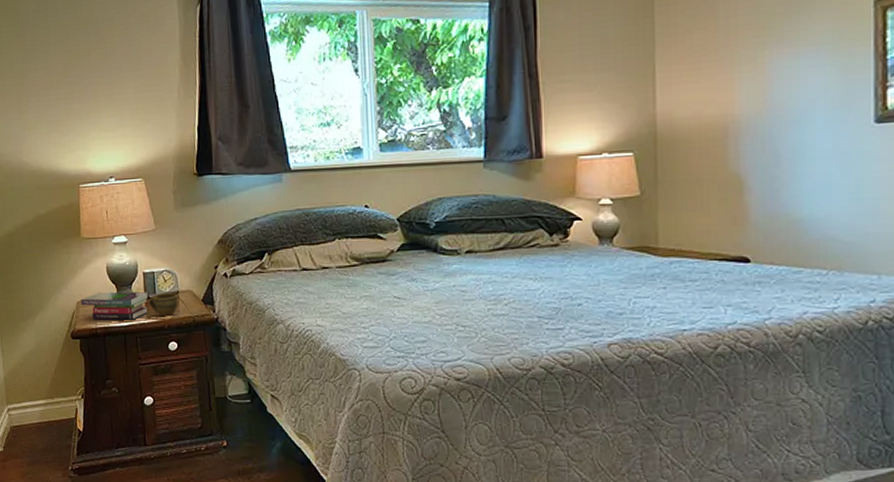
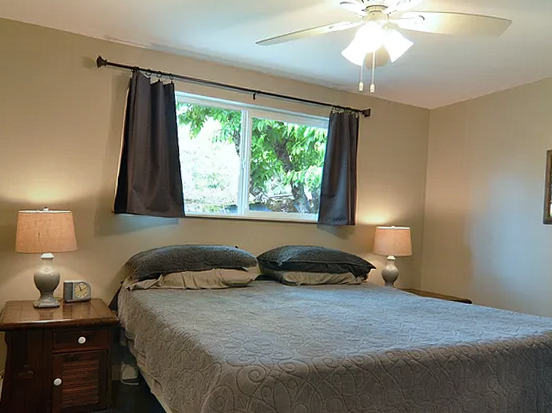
books: present [81,291,149,320] -> none [10,295,66,319]
cup: present [148,293,178,317] -> none [65,299,90,318]

